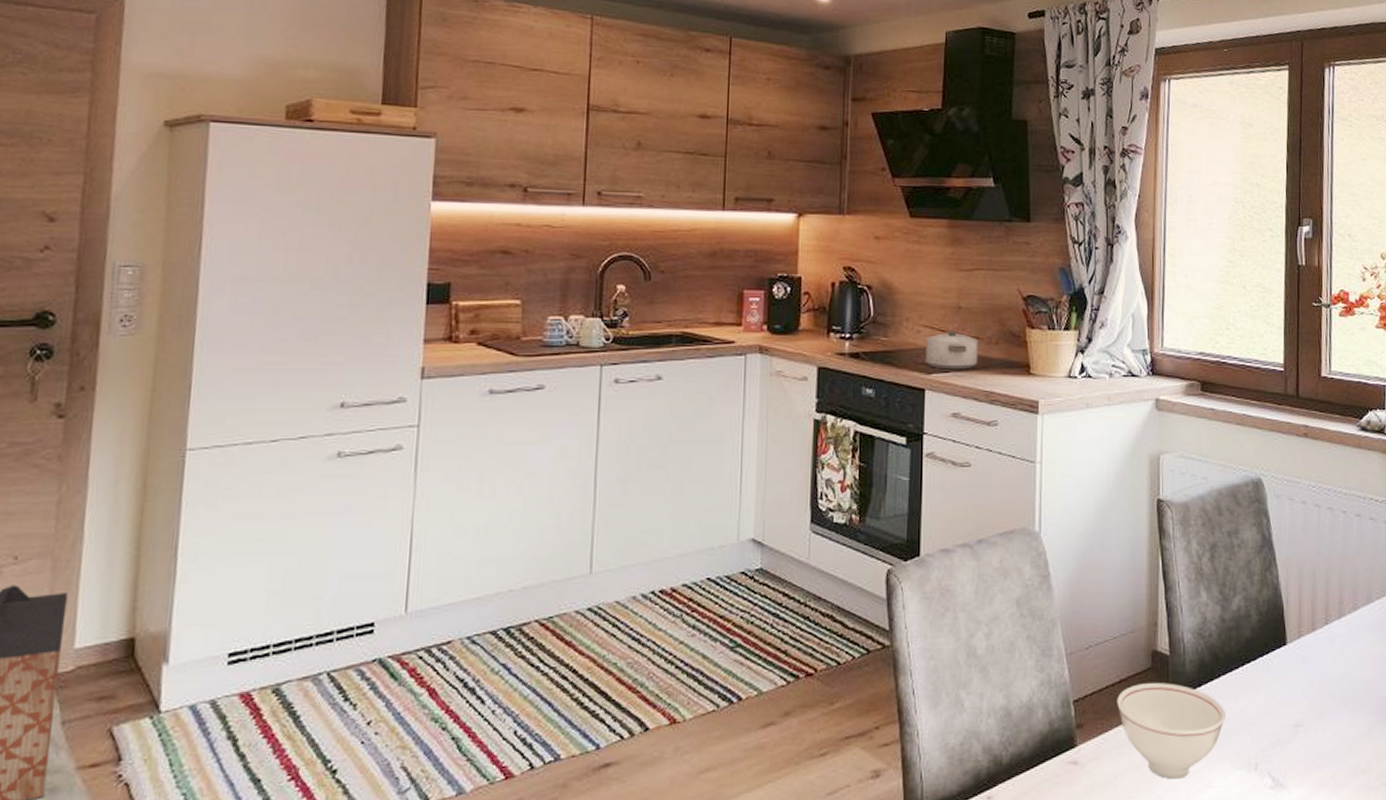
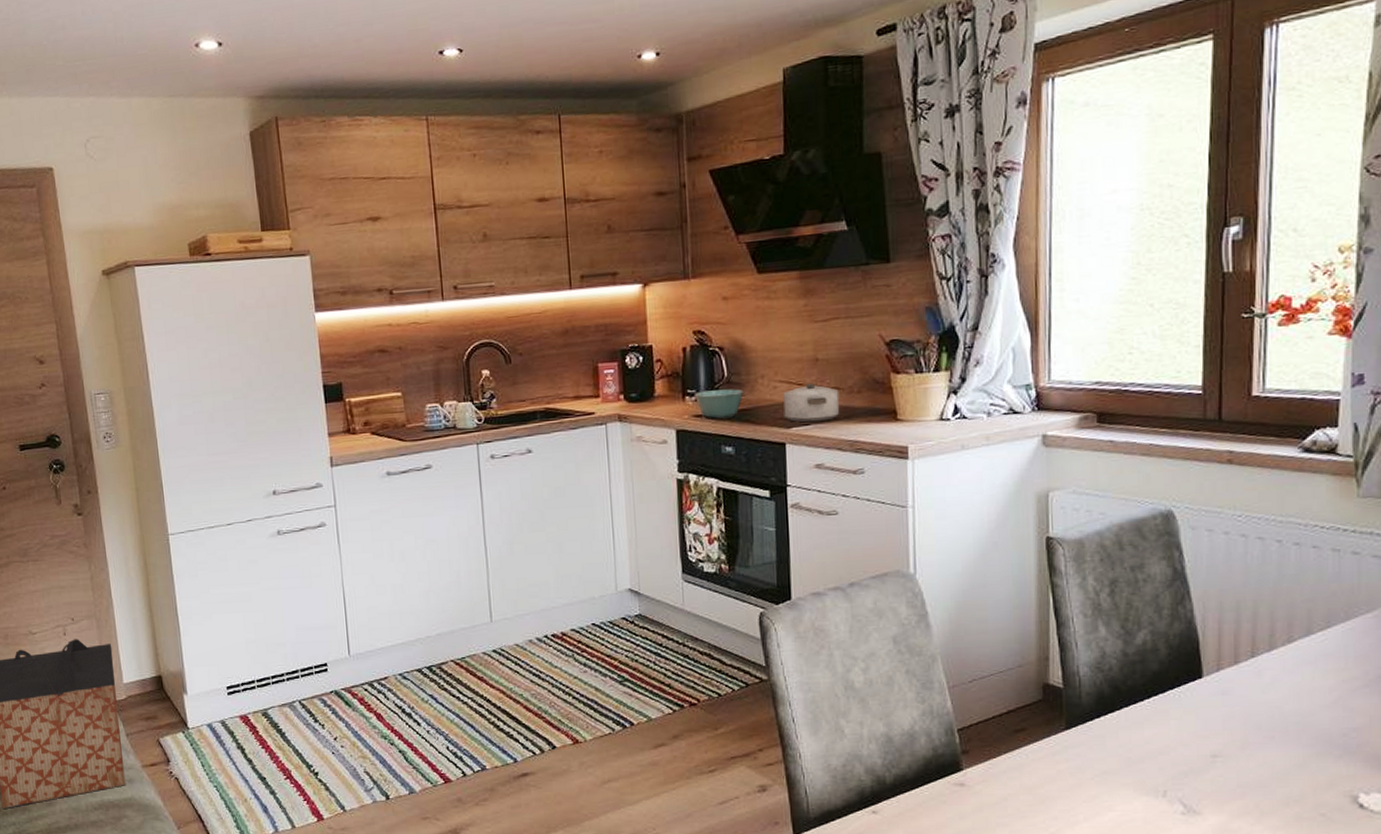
bowl: none [838,329,888,359] -> present [694,389,744,420]
bowl: present [1117,682,1226,779] -> none [1005,713,1129,802]

